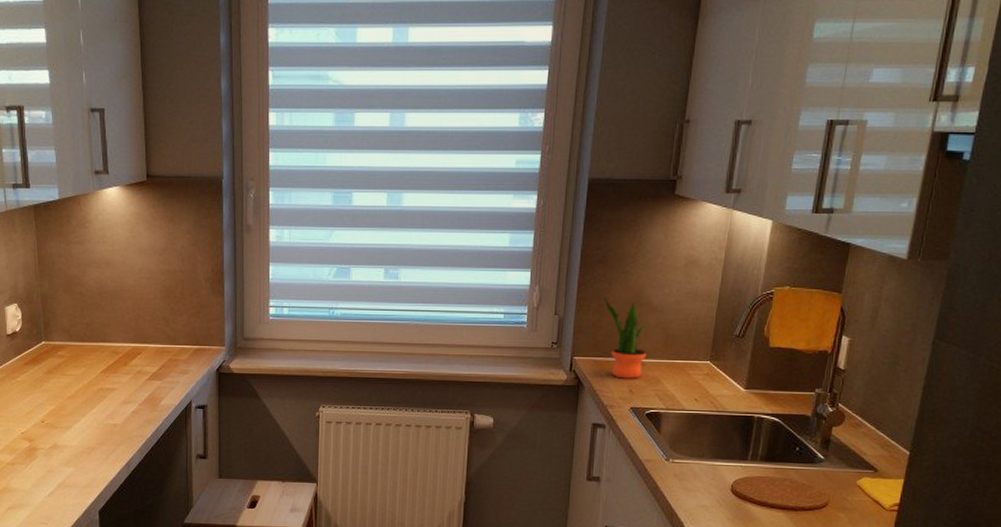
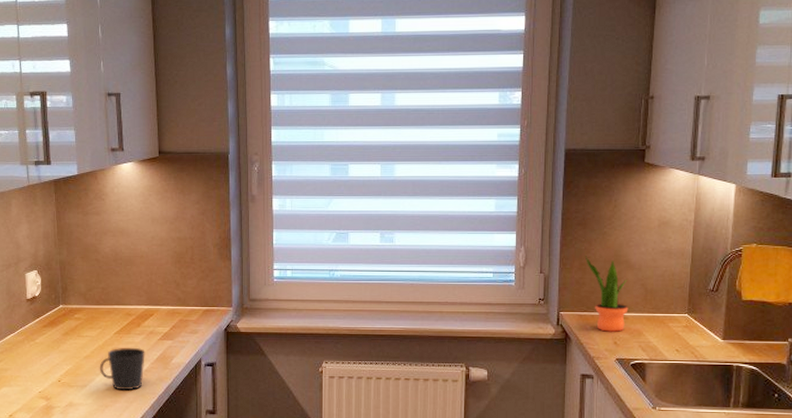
cup: none [84,387,133,433] -> present [99,347,145,391]

